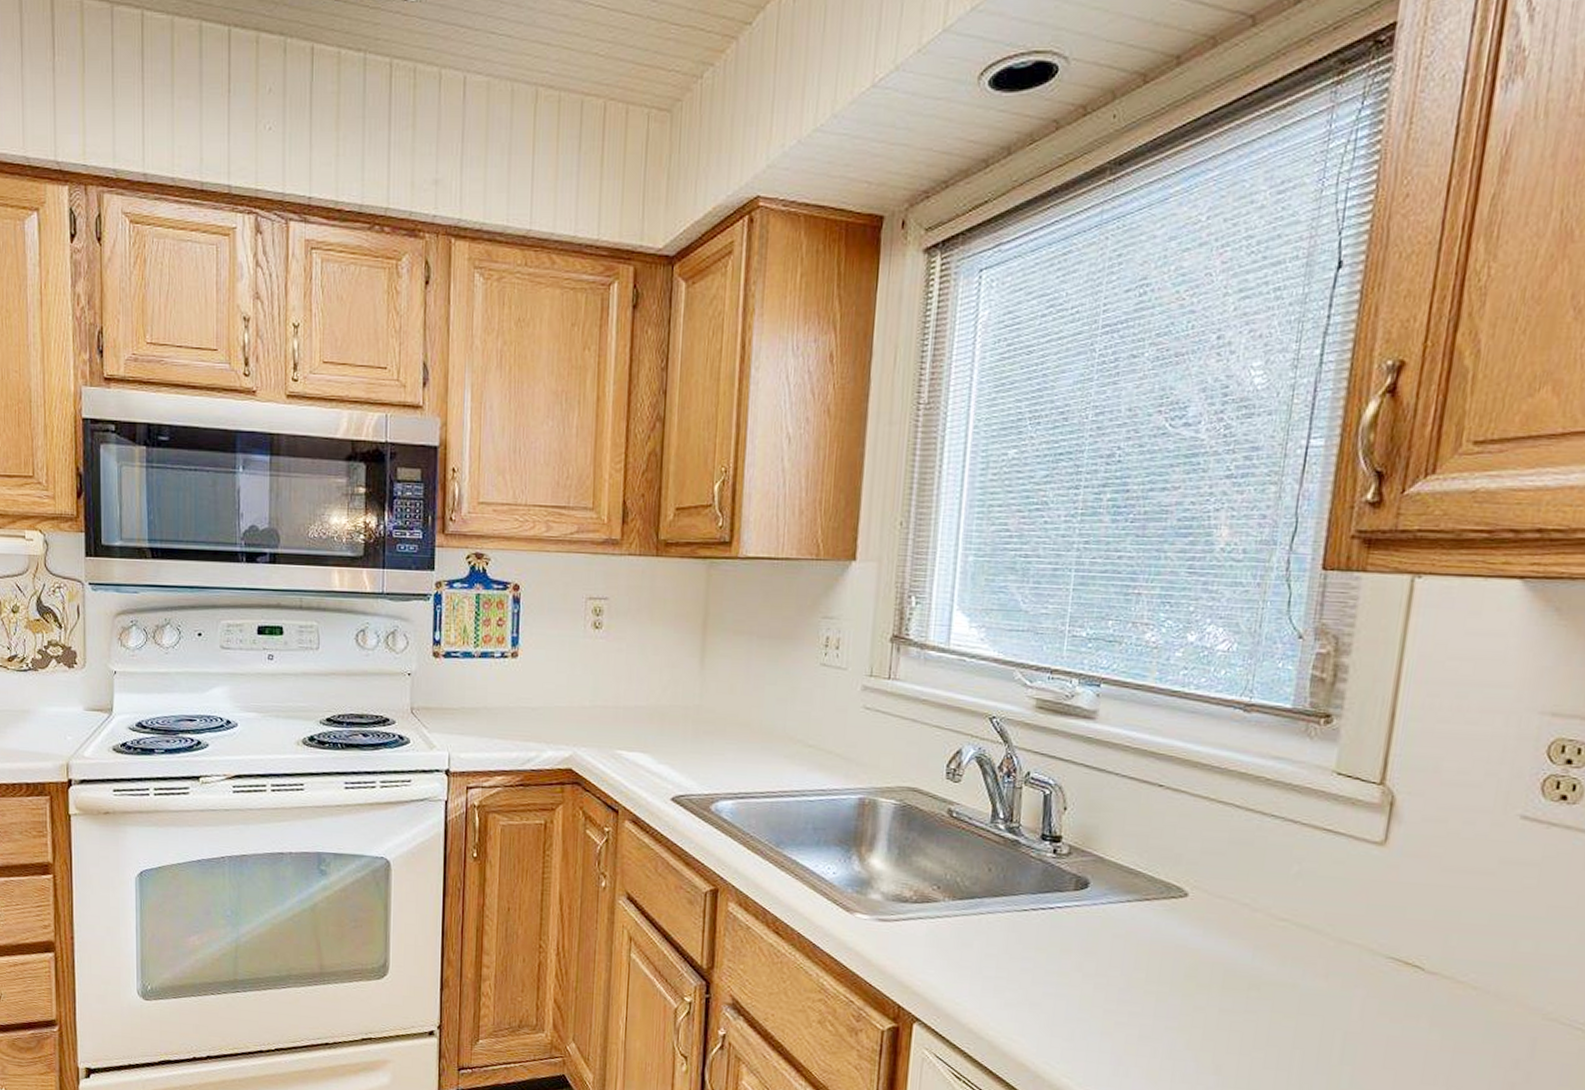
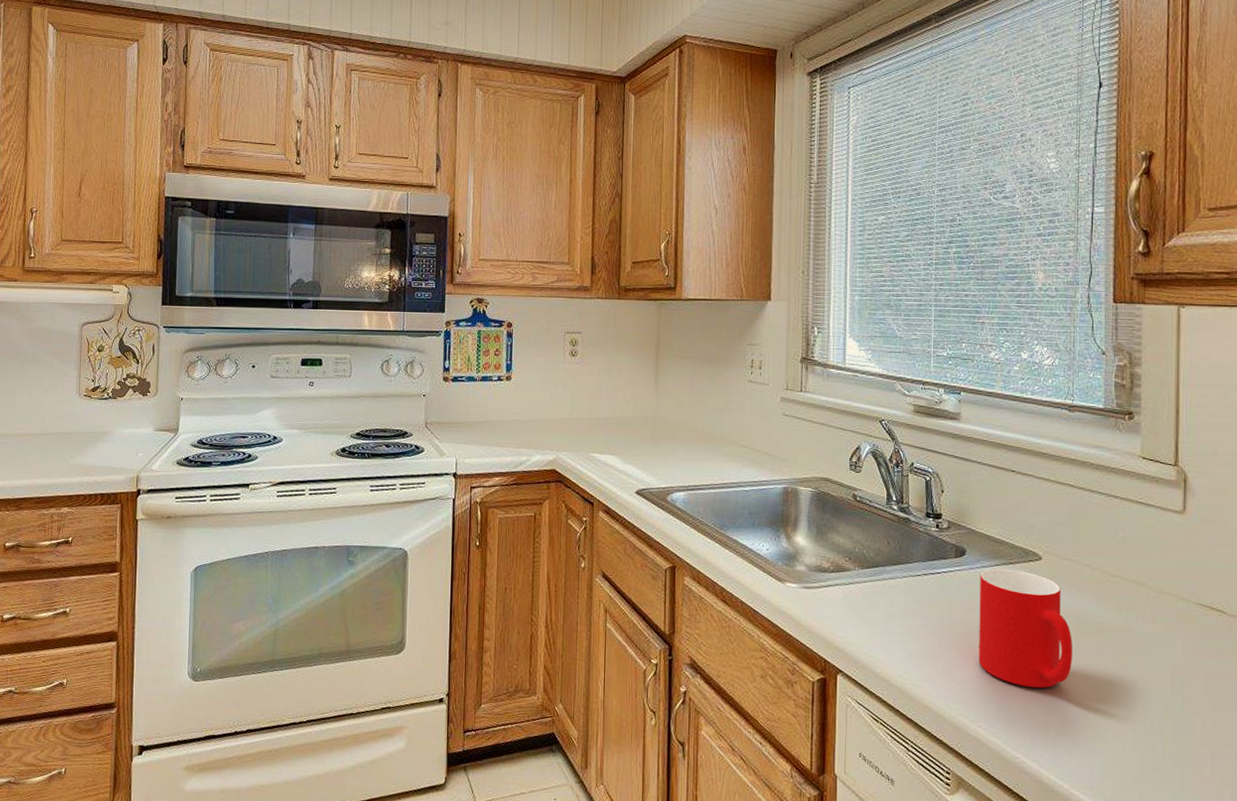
cup: none [1093,905,1218,1050] -> present [978,568,1073,688]

